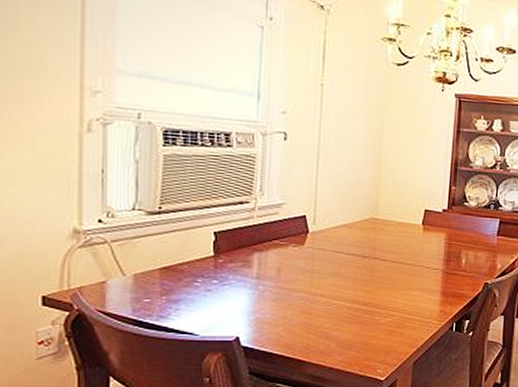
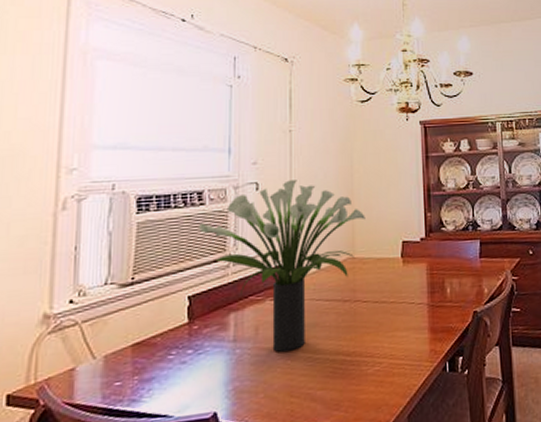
potted plant: none [226,135,391,294] -> present [199,180,365,352]

